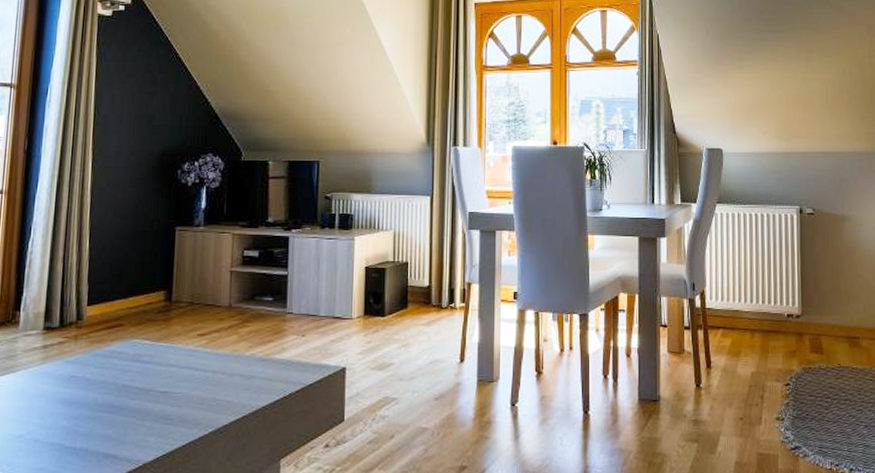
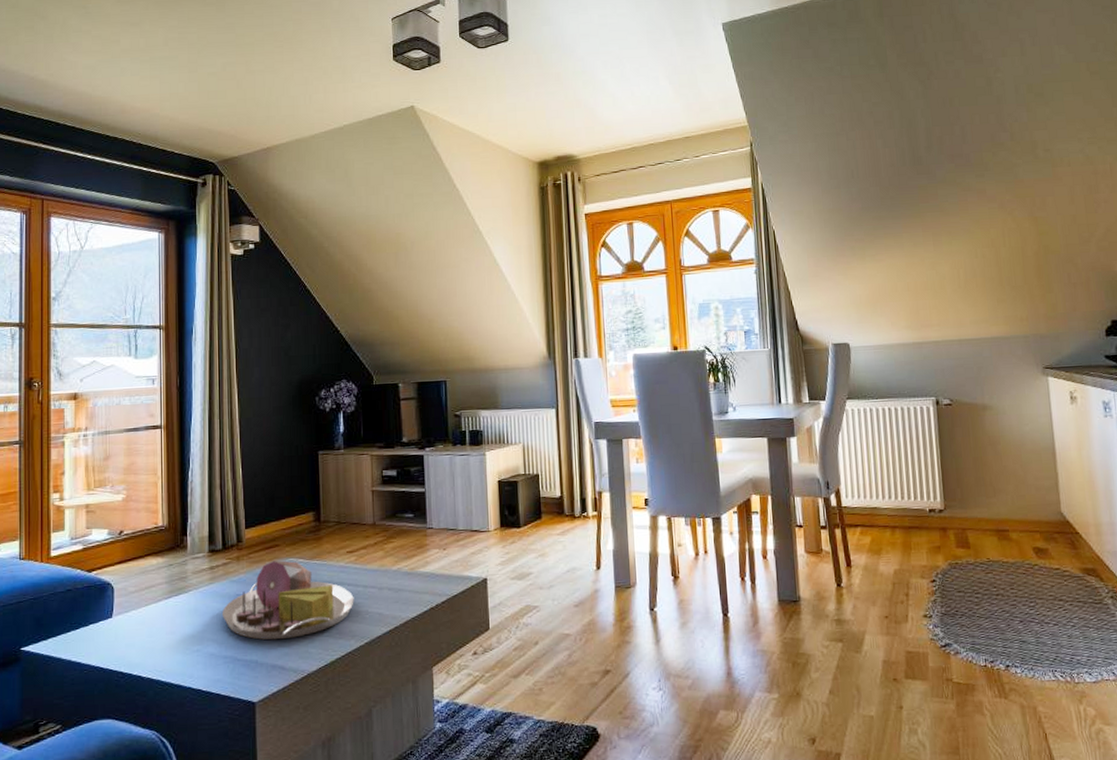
serving tray: none [53,341,202,427] -> present [223,560,354,640]

